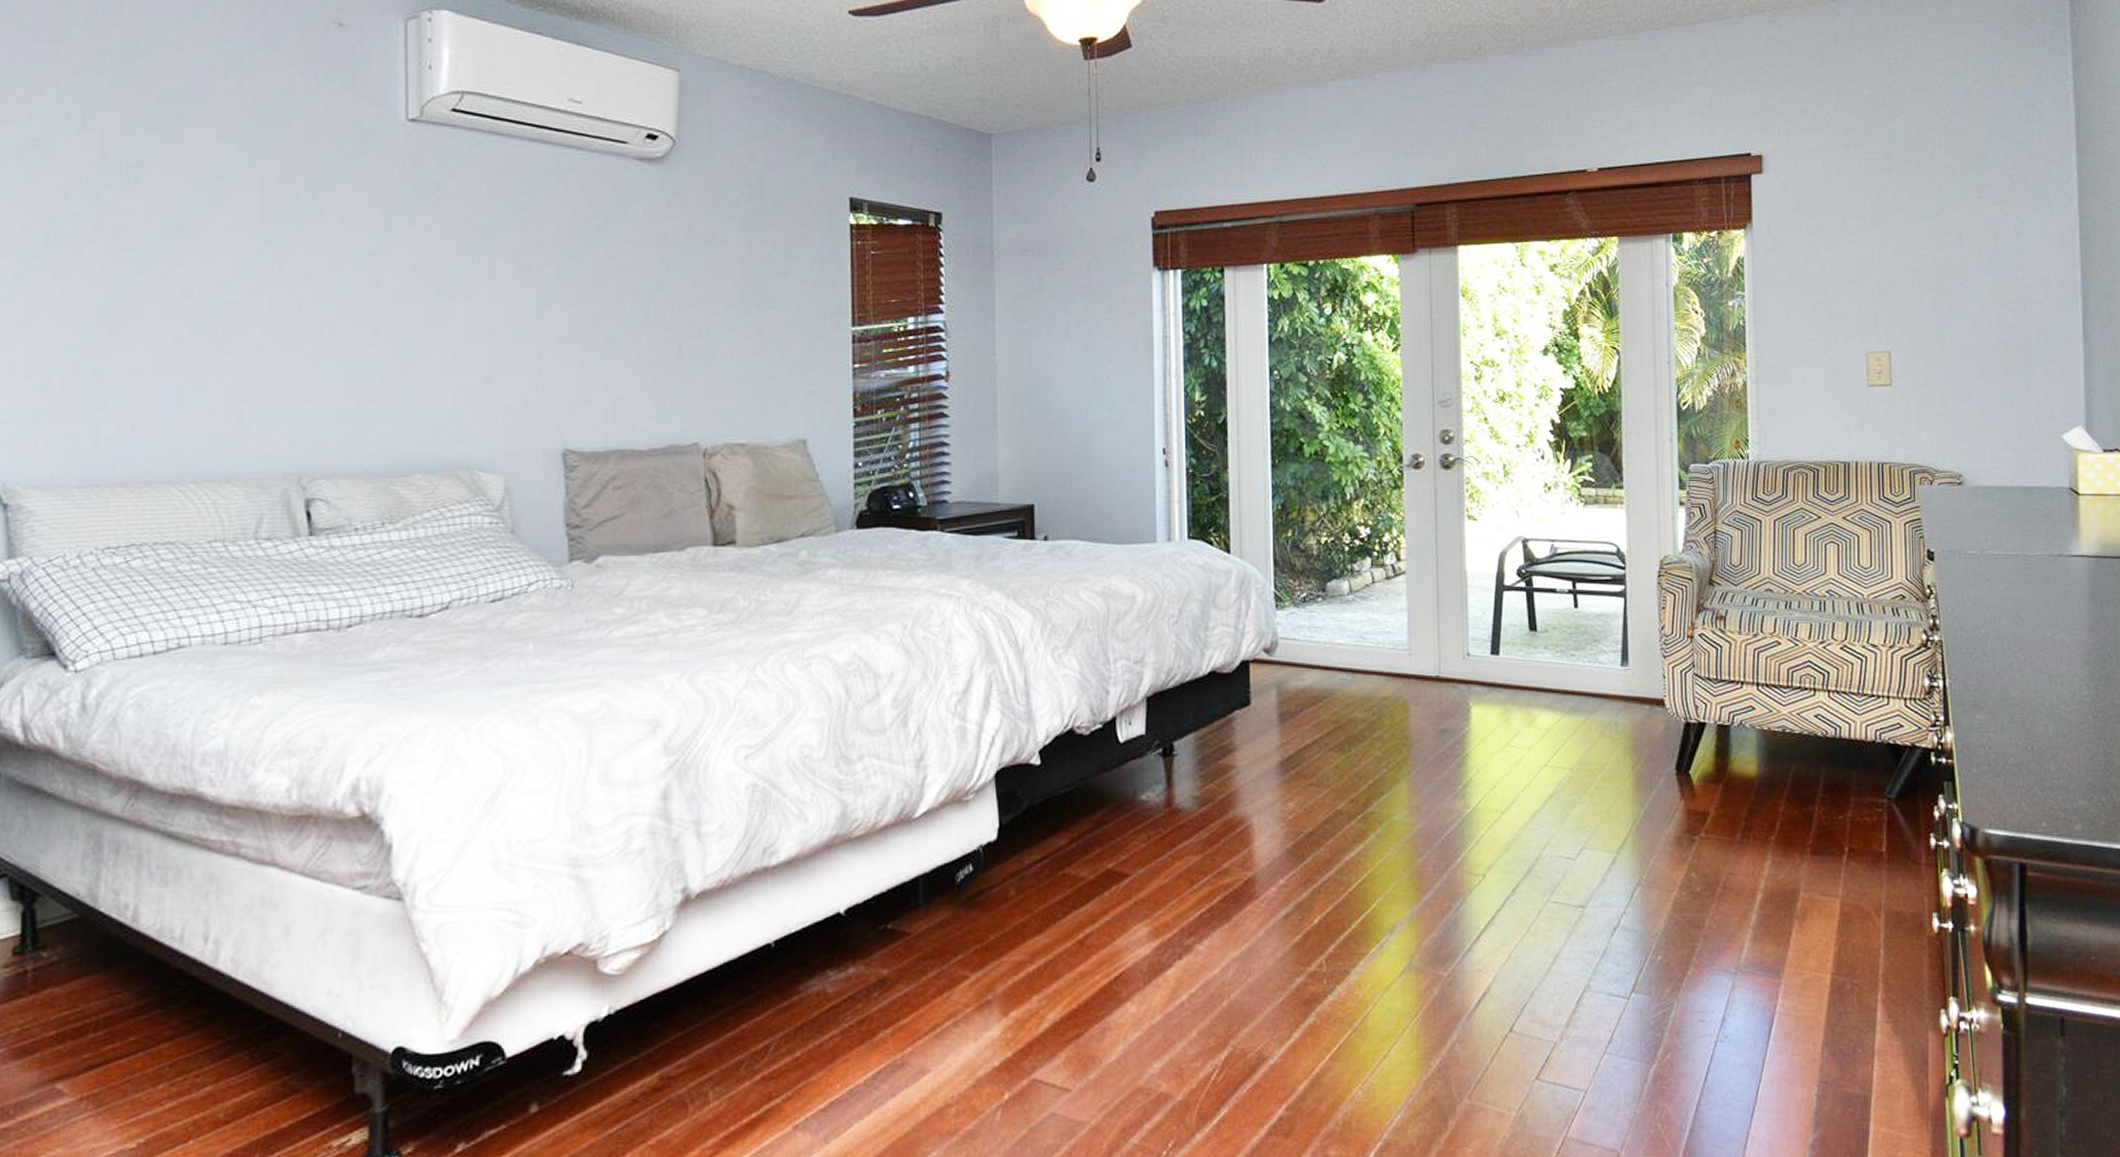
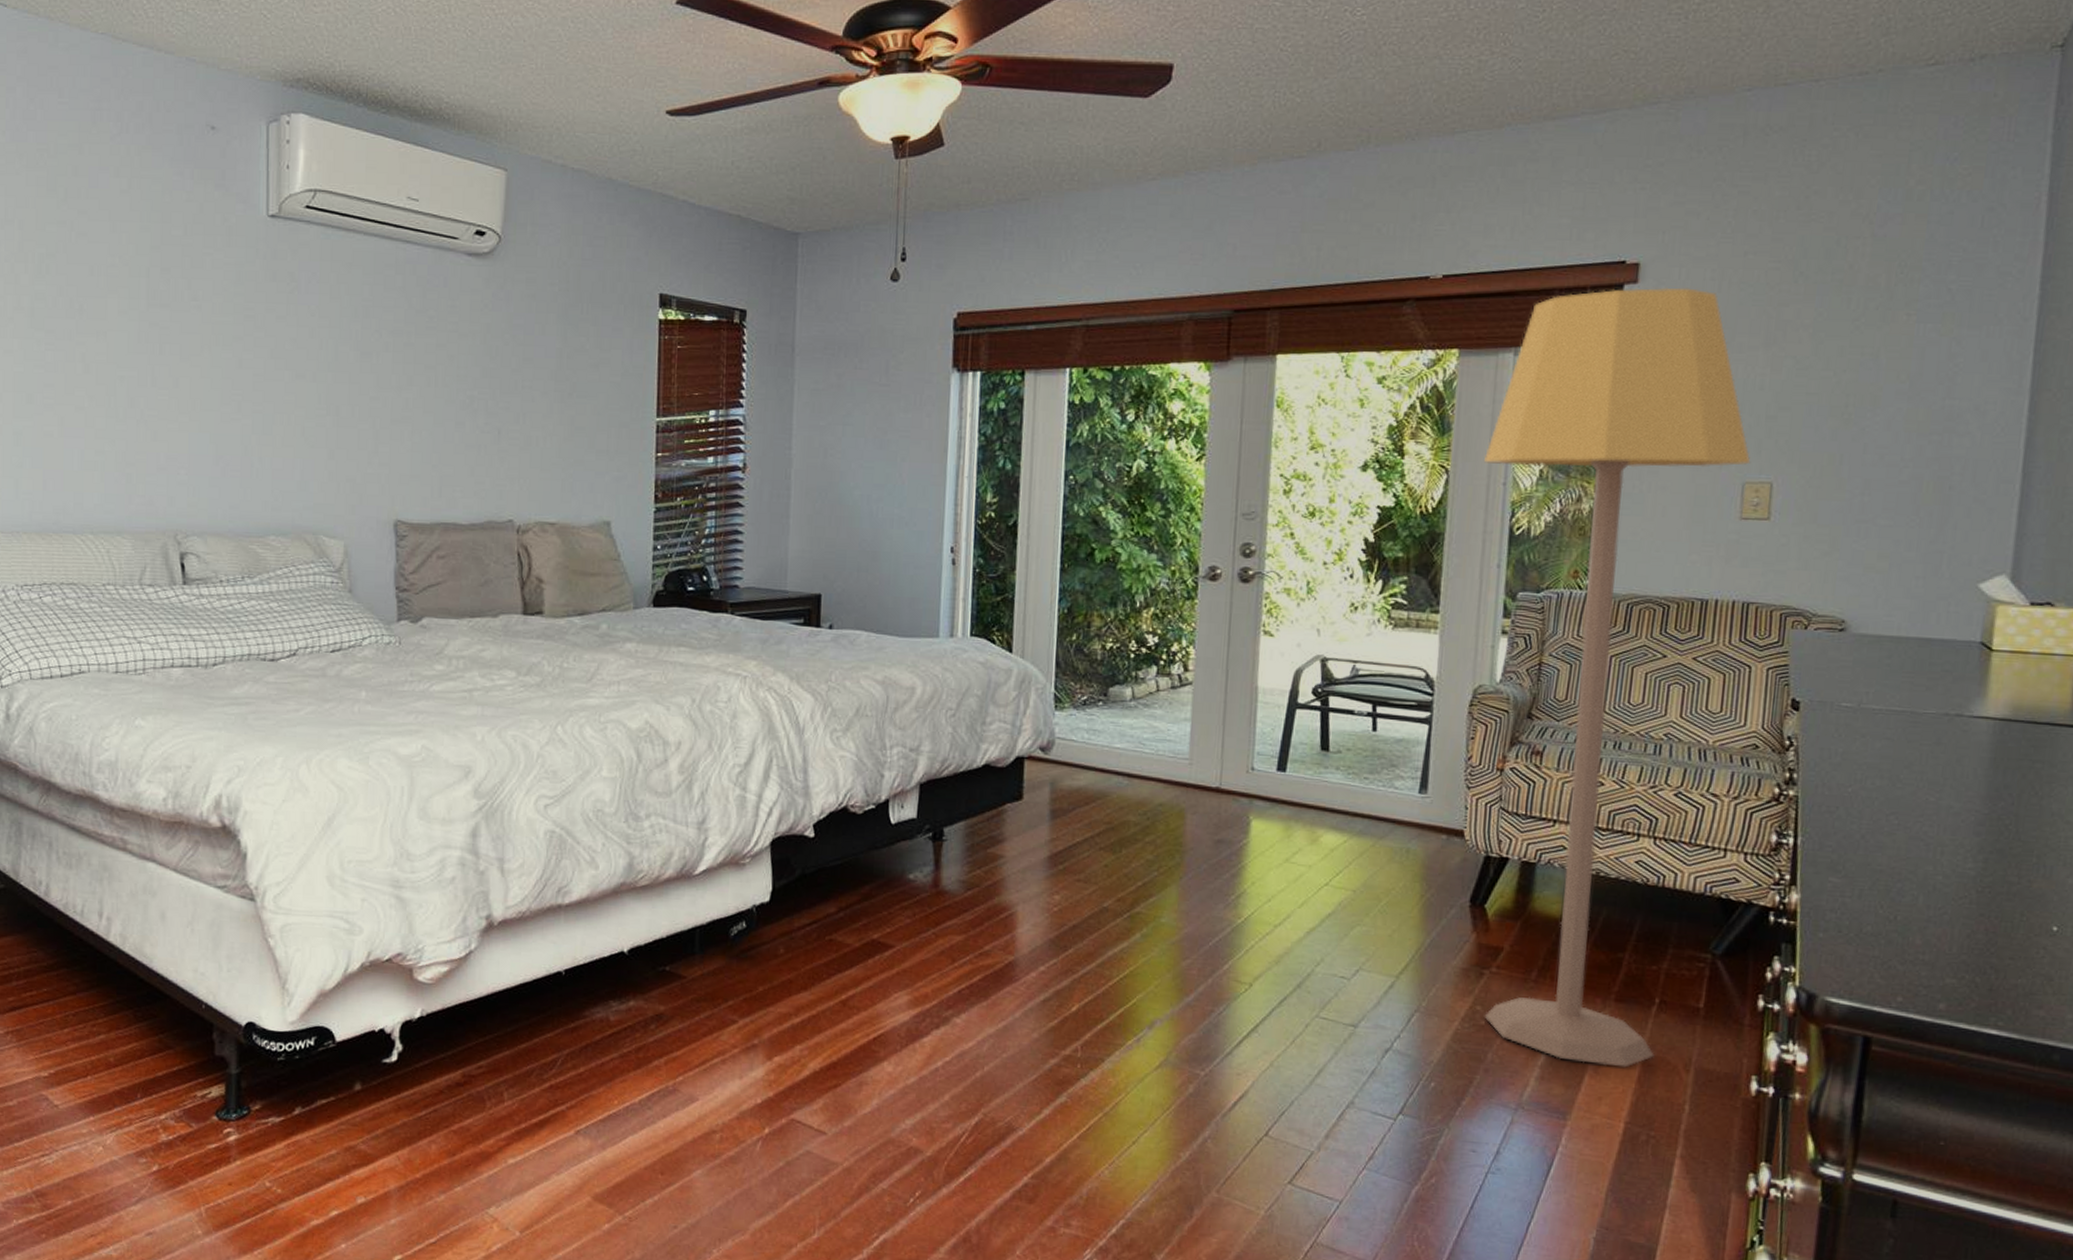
lamp: none [1648,176,1871,919] -> present [1483,287,1751,1068]

